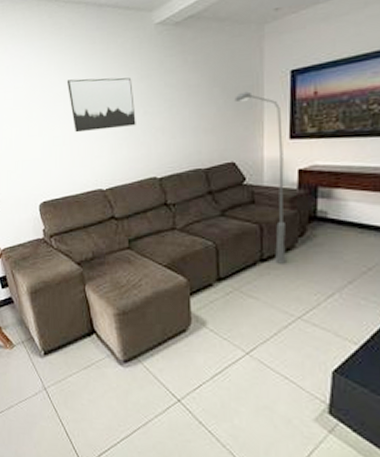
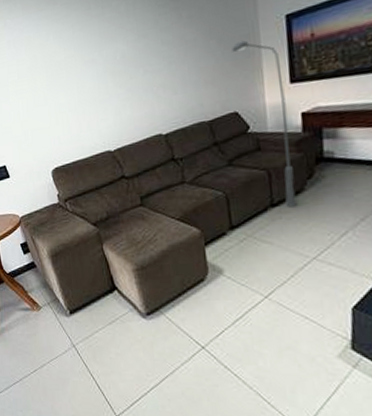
wall art: present [66,77,136,133] -> none [66,39,137,98]

